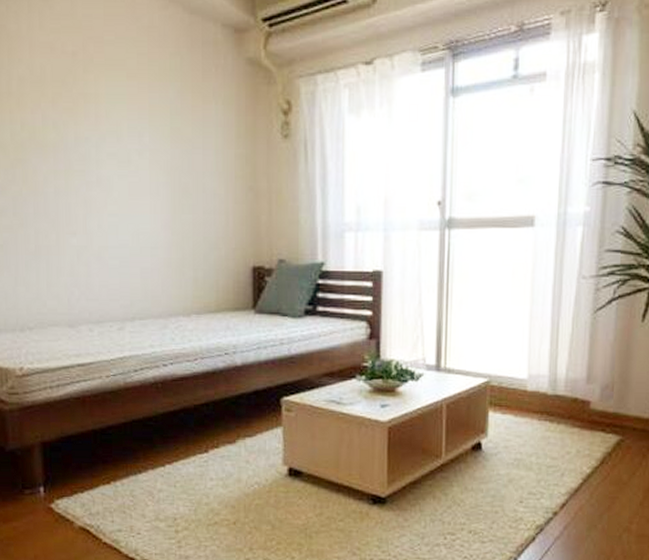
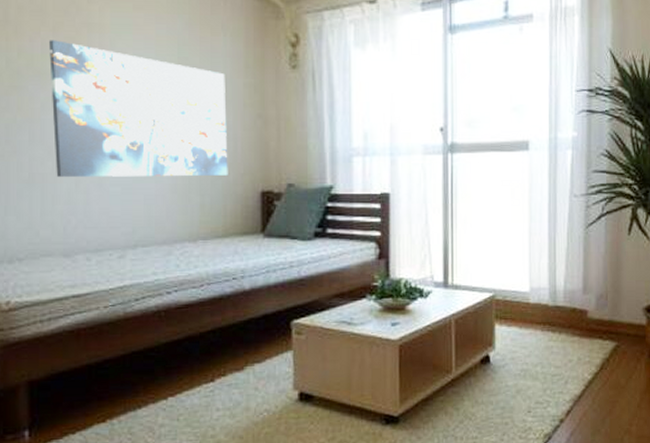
wall art: none [49,112,220,251] -> present [49,40,228,177]

